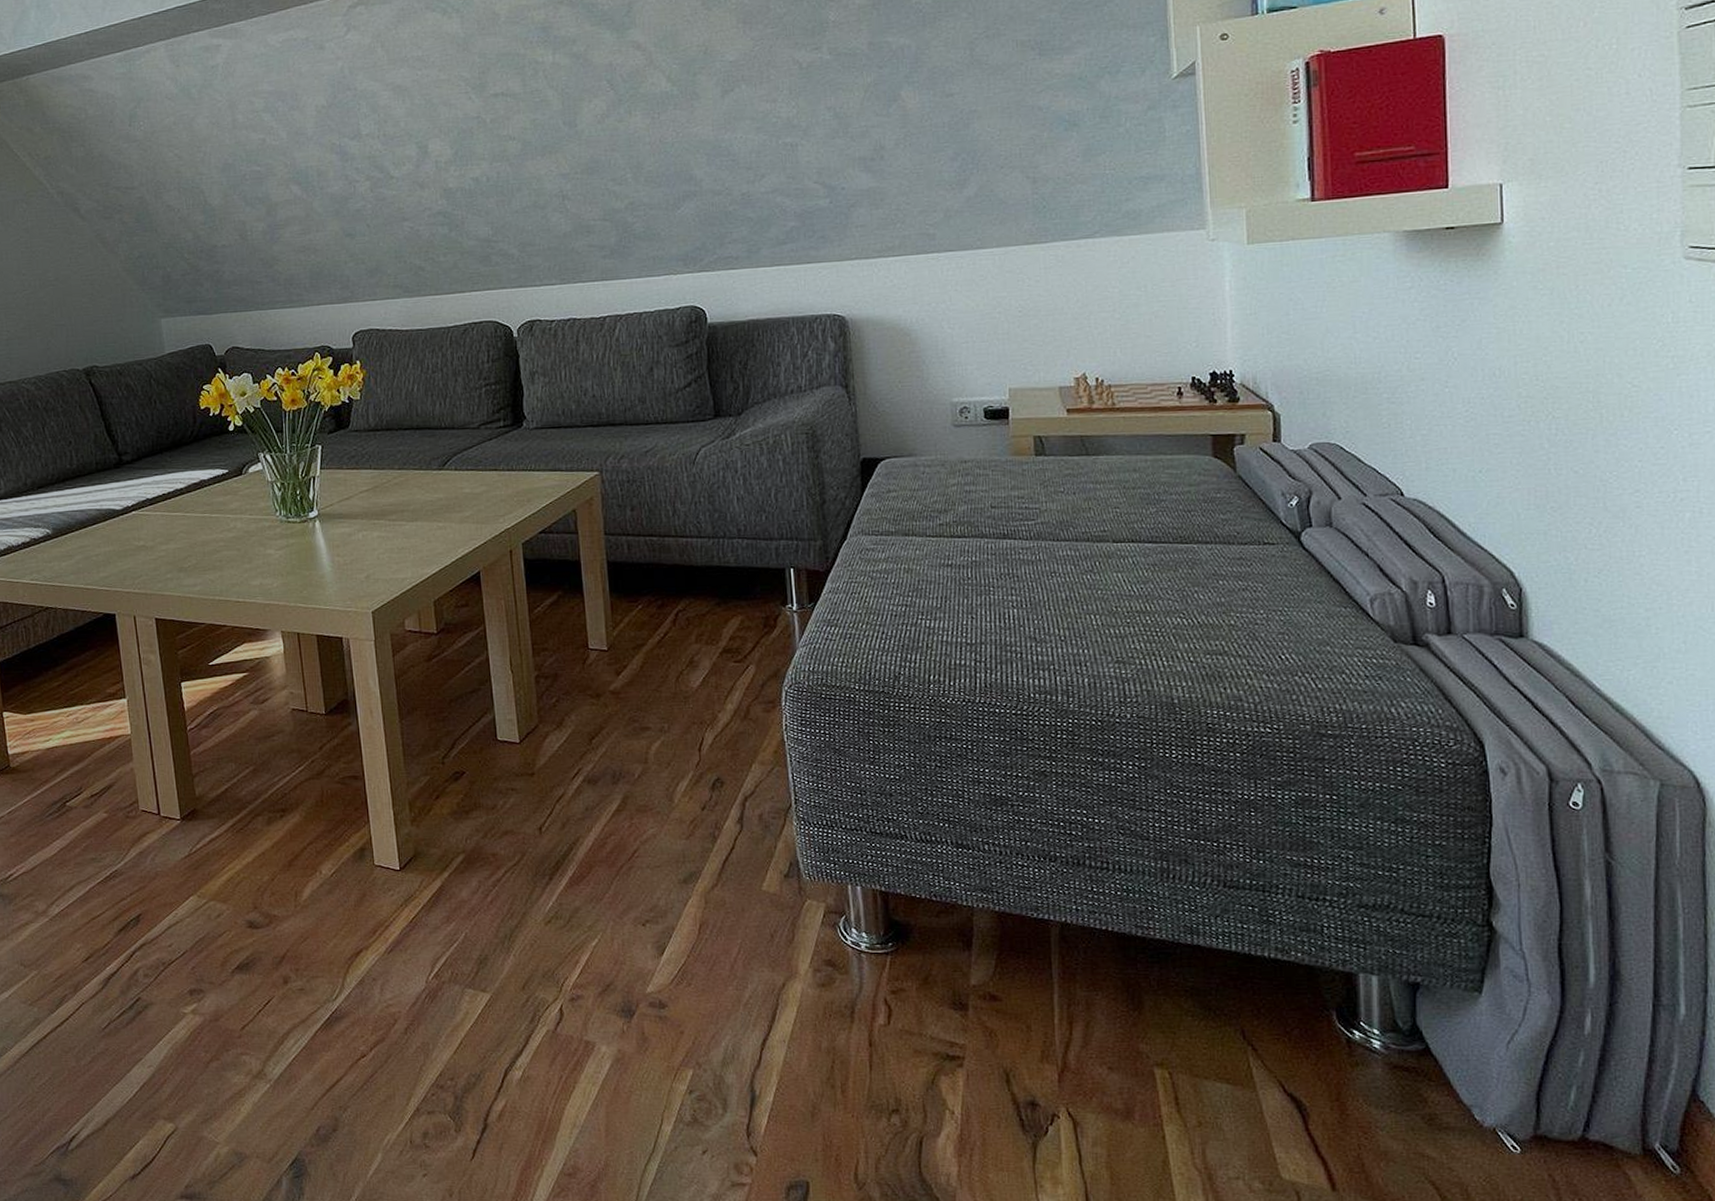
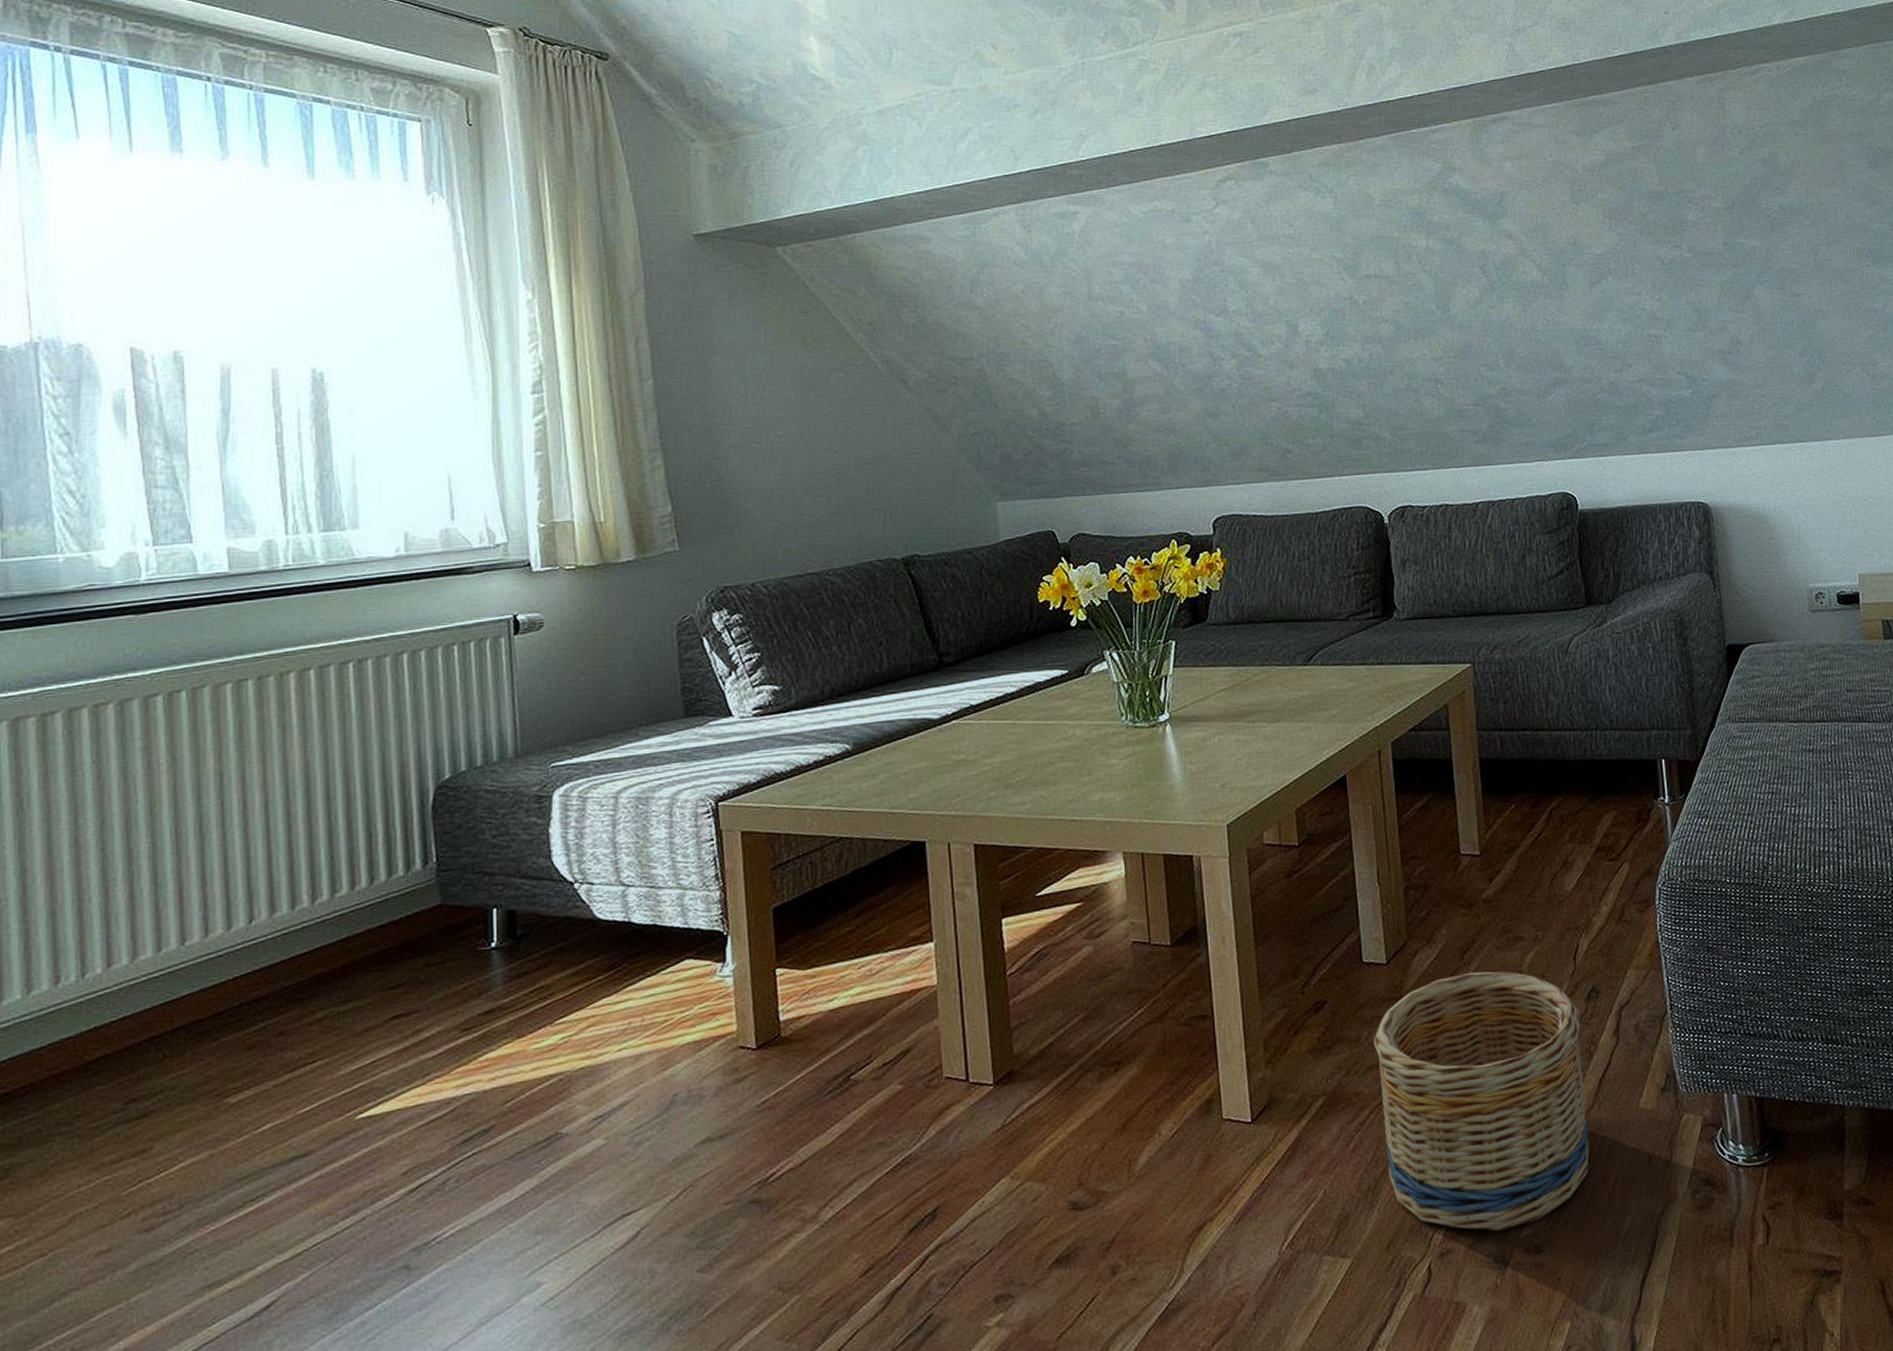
basket: none [507,755,713,985] -> present [1373,971,1589,1232]

